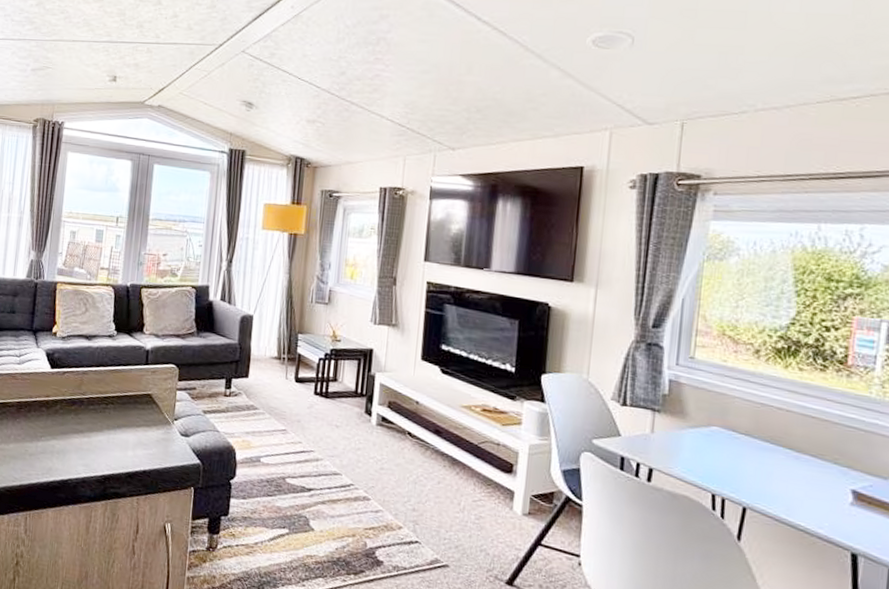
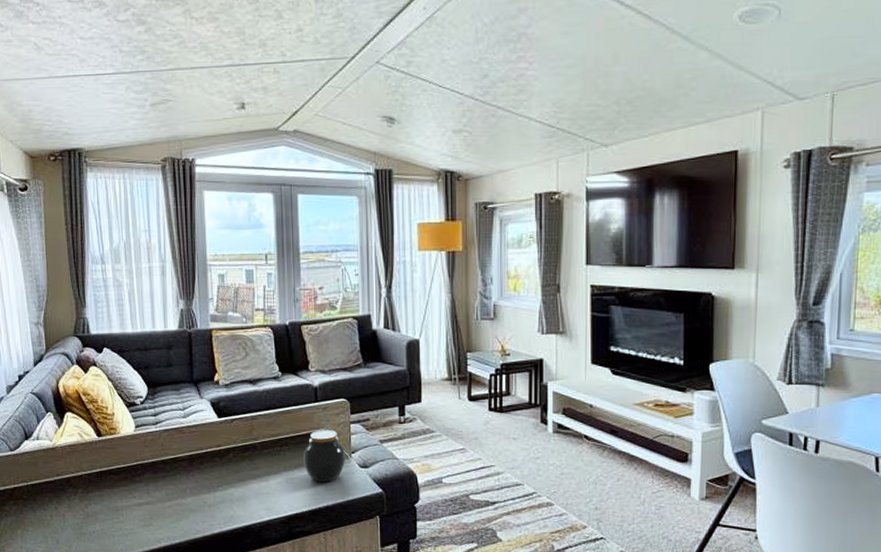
jar: none [126,393,169,446] -> present [303,430,346,482]

